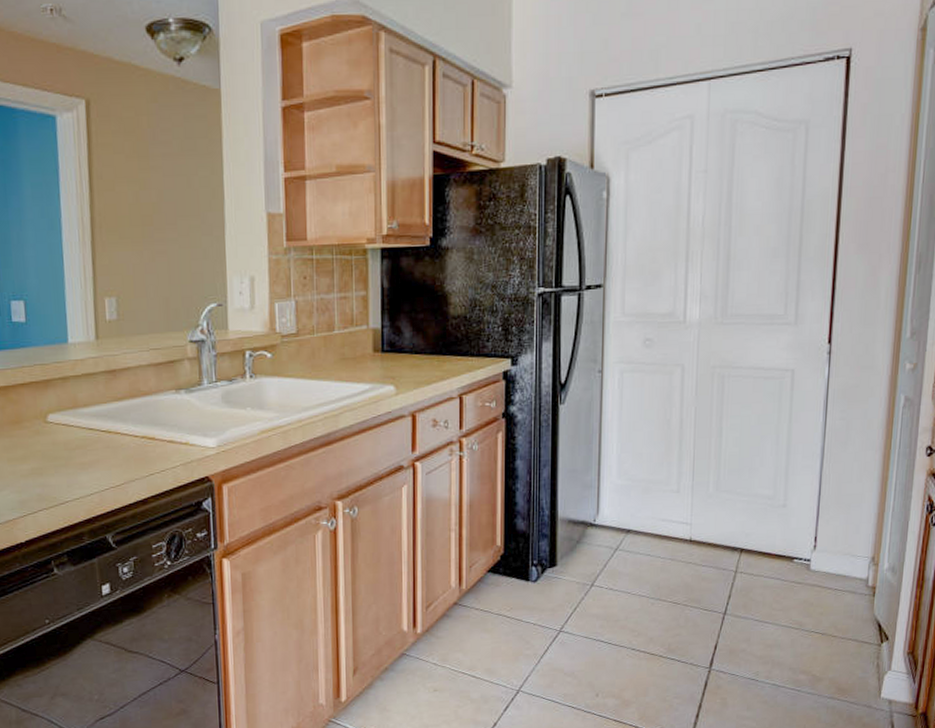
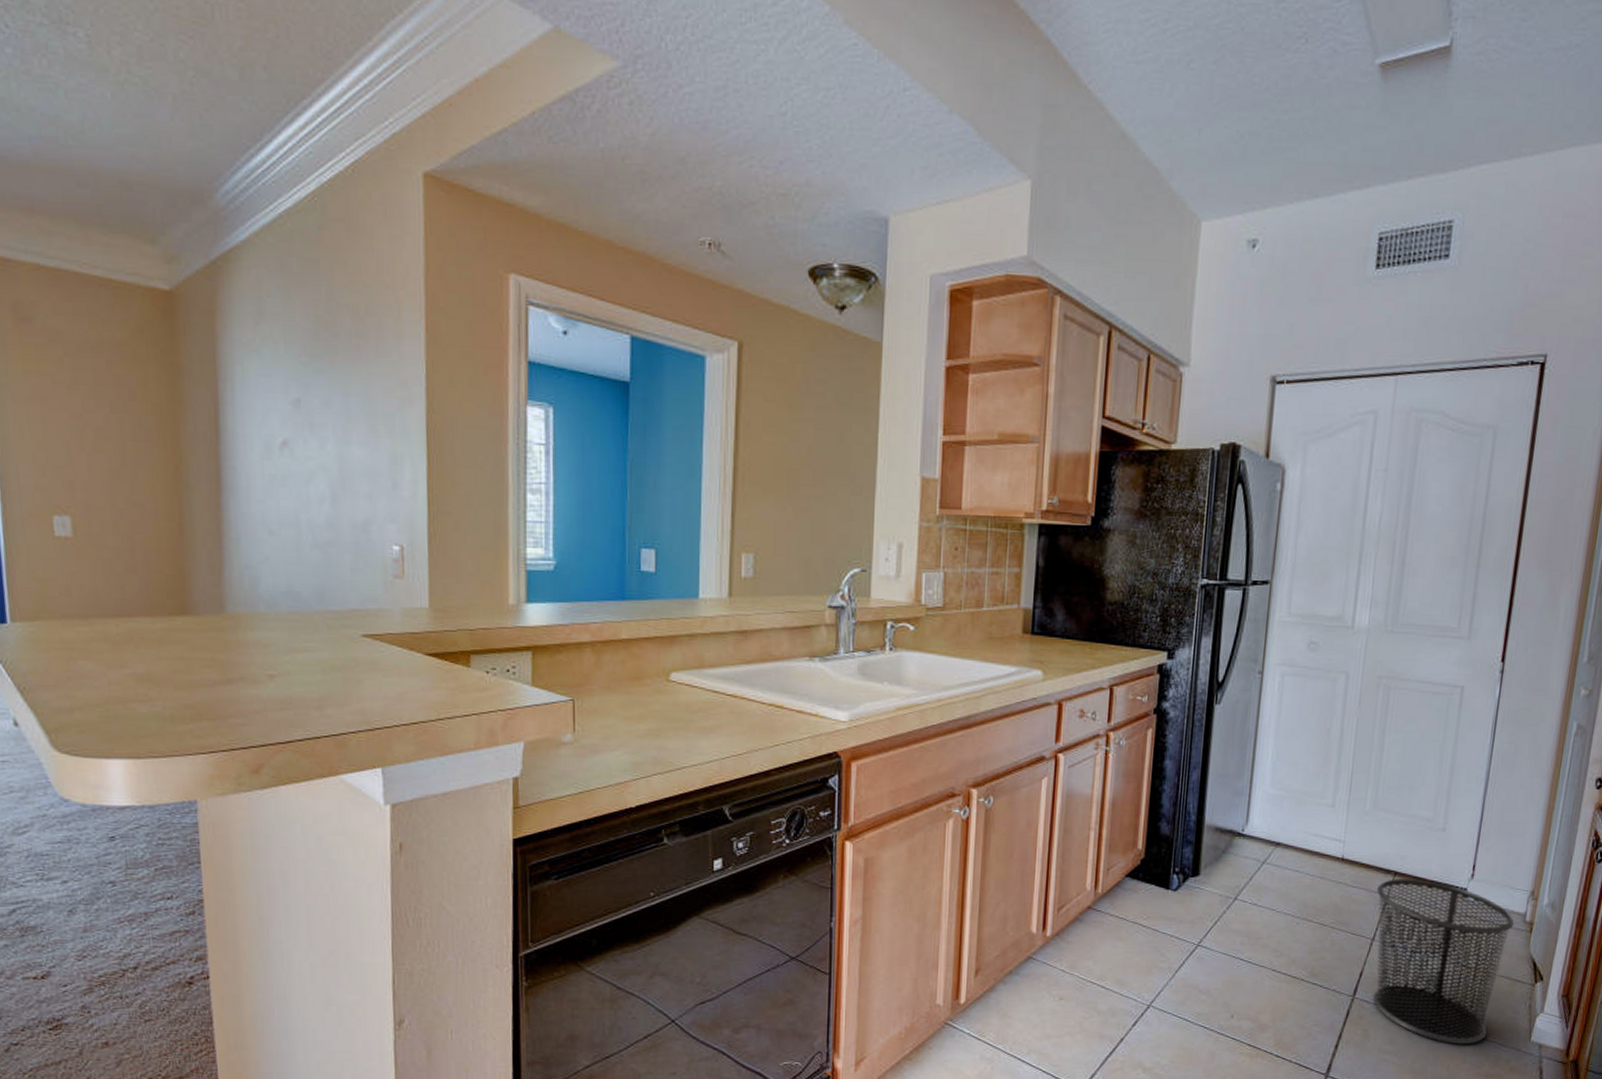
trash can: none [724,554,858,706] -> present [1373,879,1515,1045]

